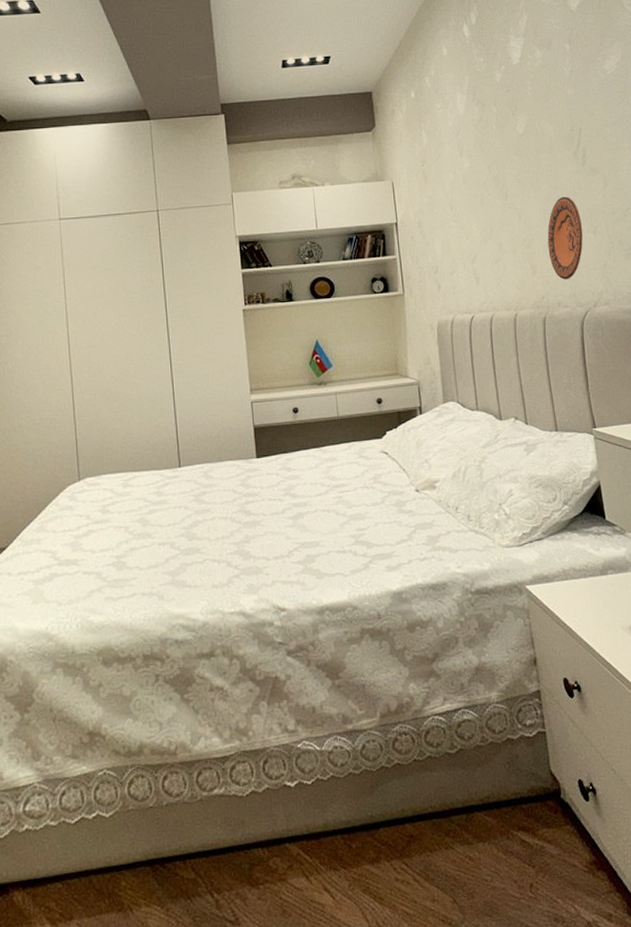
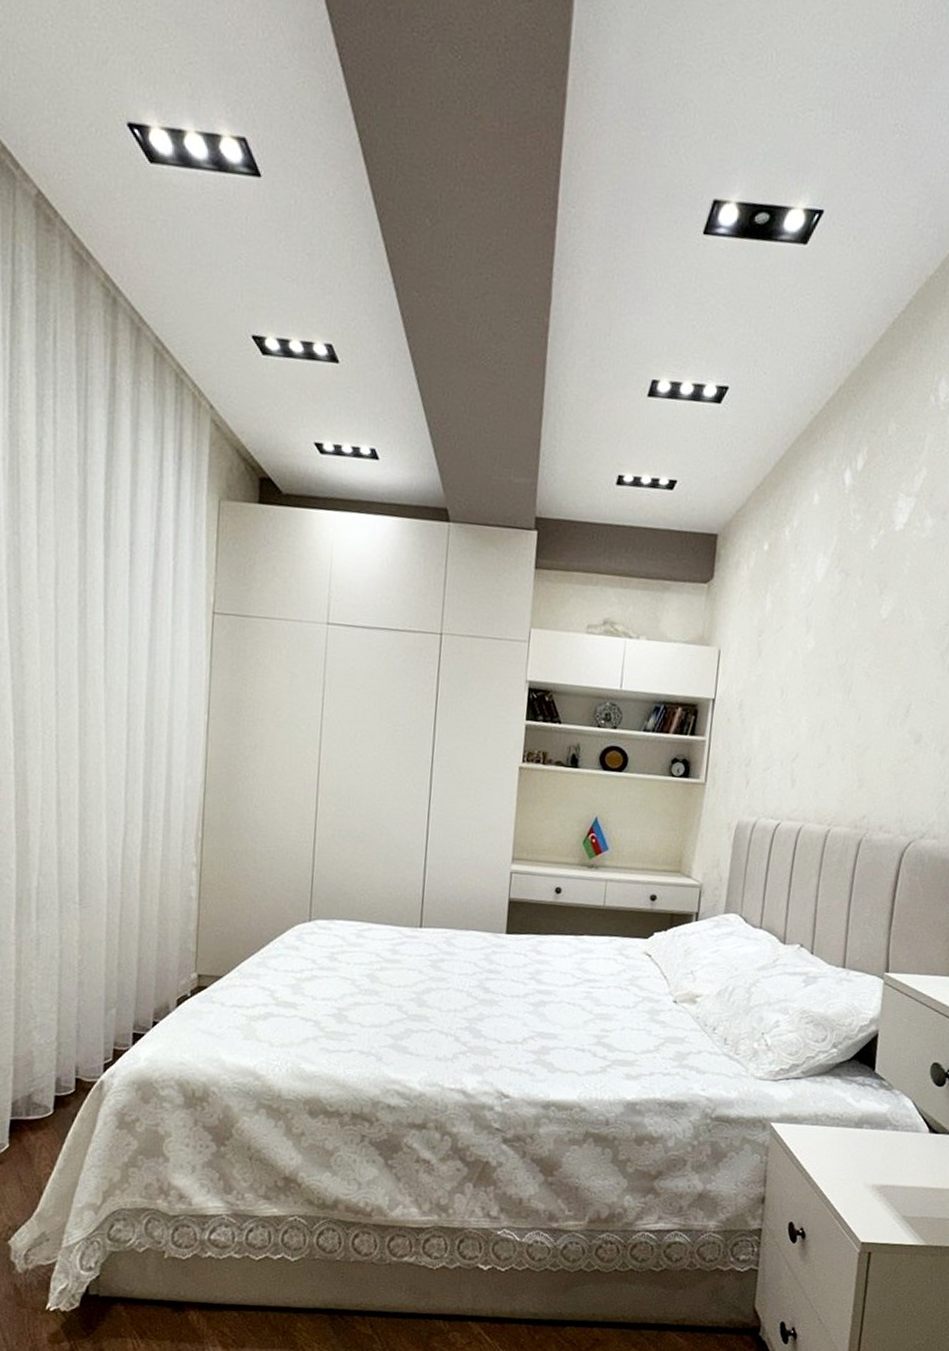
decorative plate: present [547,196,583,280] -> none [882,703,931,802]

